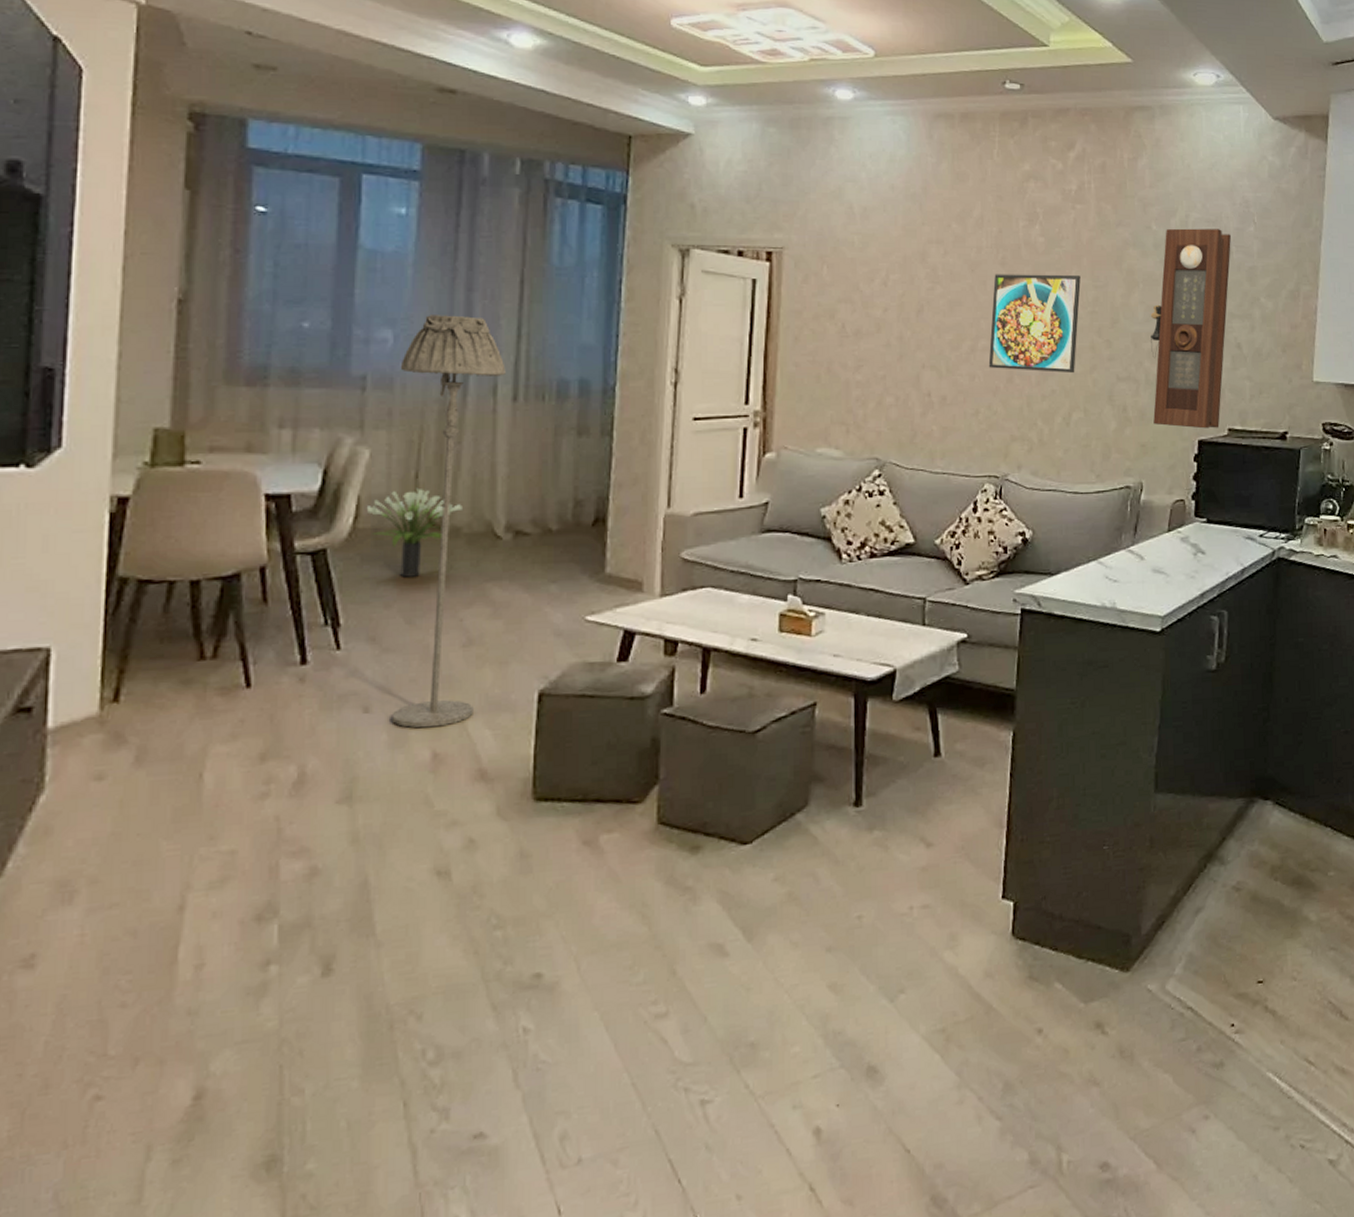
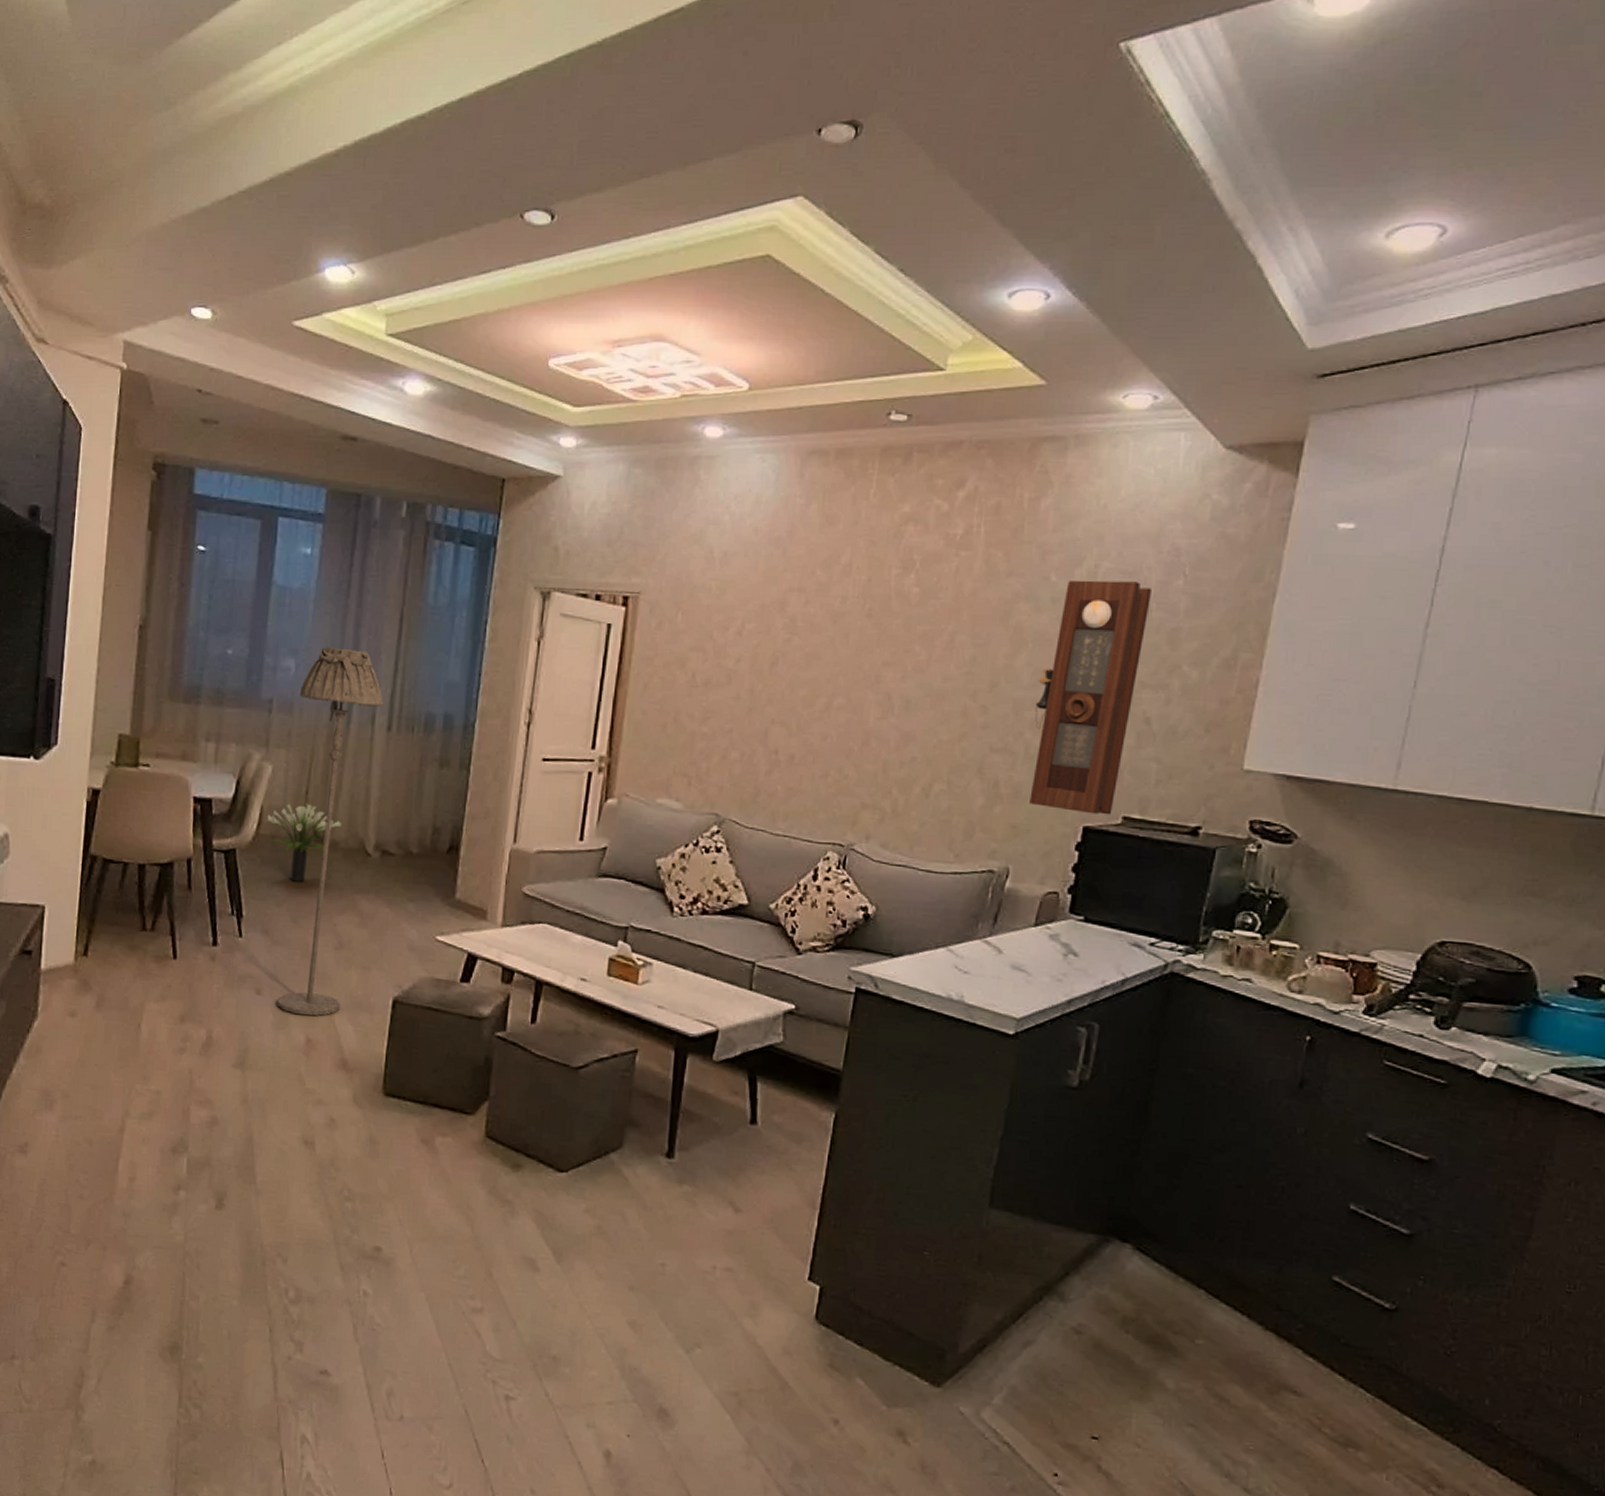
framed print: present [988,274,1081,374] -> none [843,626,958,740]

